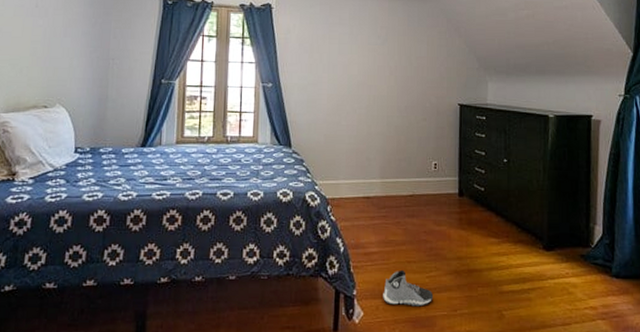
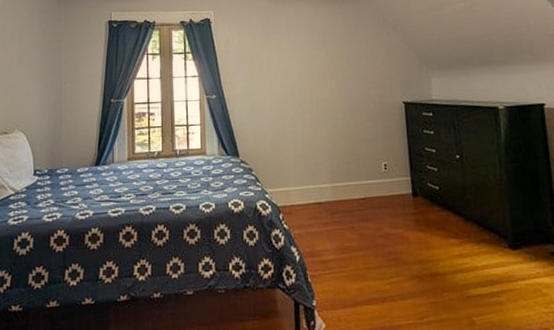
sneaker: present [383,269,434,307] -> none [344,277,397,316]

